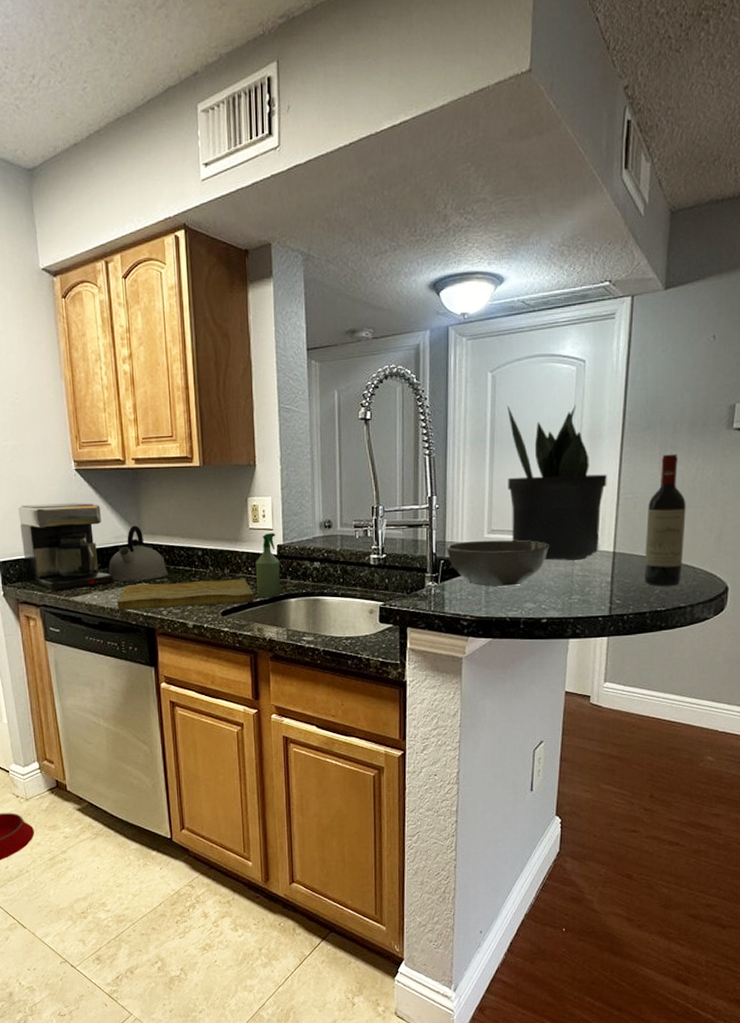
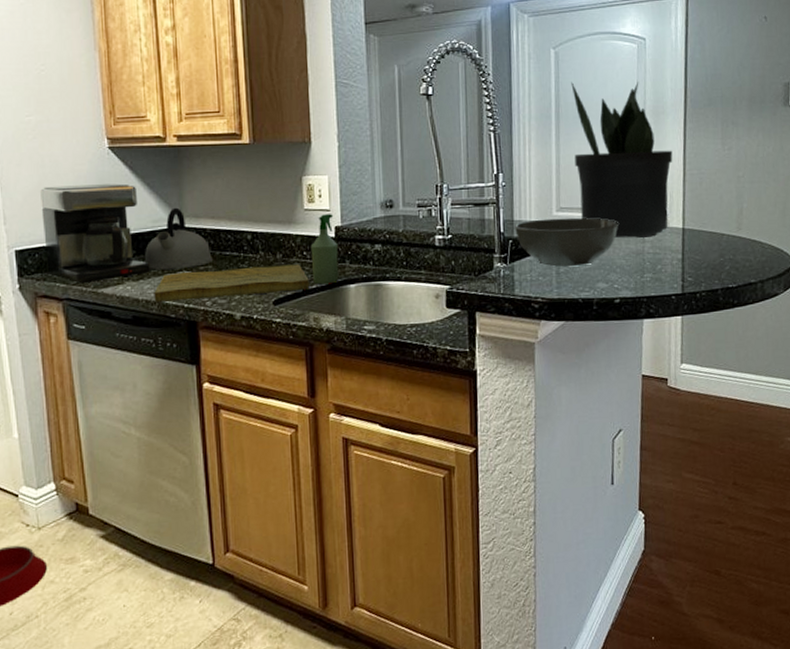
wine bottle: present [644,454,686,587] -> none [713,130,751,264]

